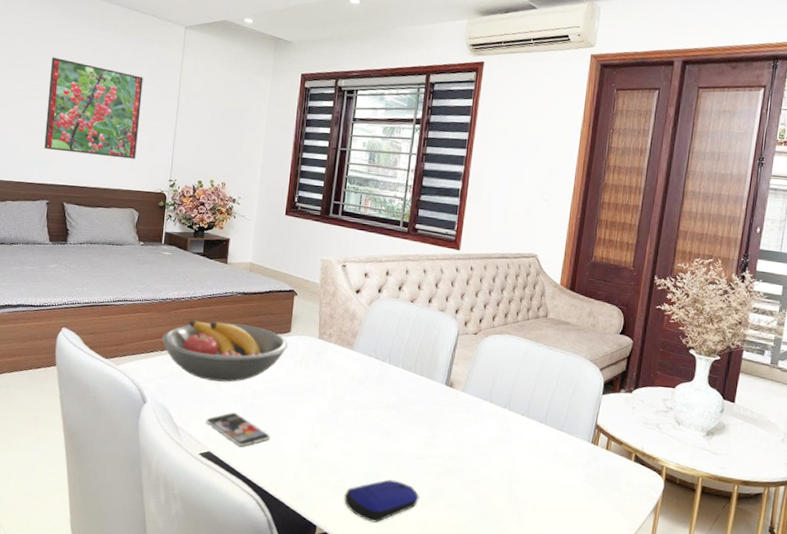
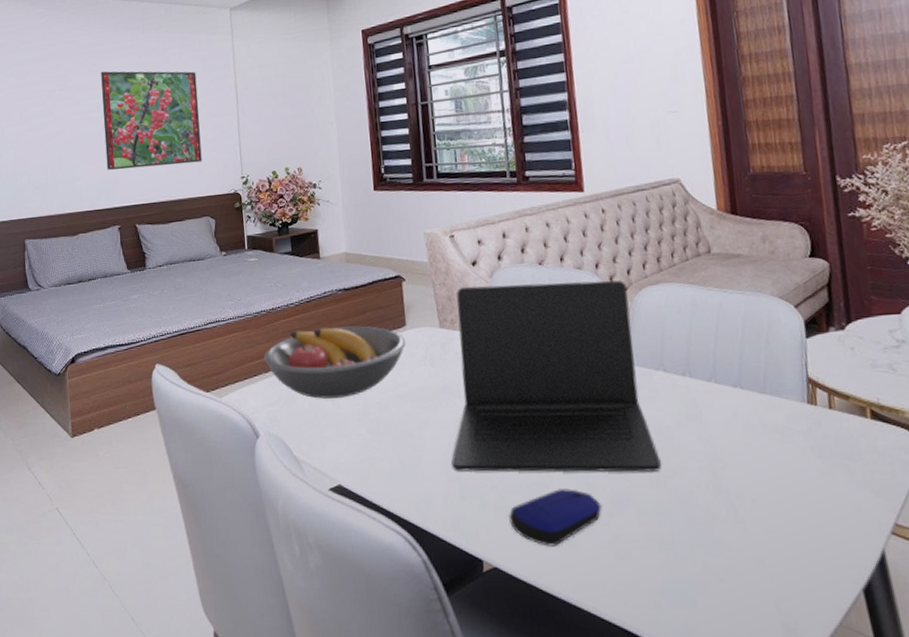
smartphone: present [206,412,270,447] -> none [329,433,407,474]
laptop: none [306,309,476,477] -> present [451,280,661,472]

